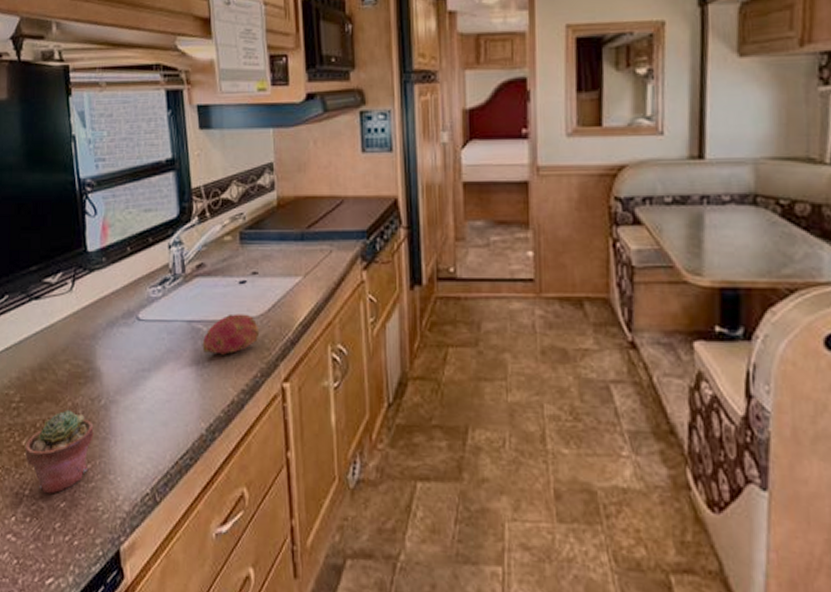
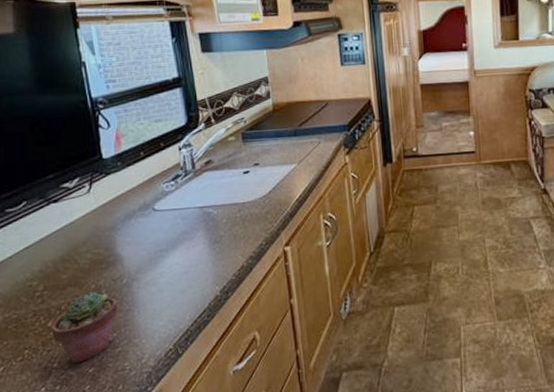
fruit: present [202,313,260,355] -> none [213,197,263,231]

